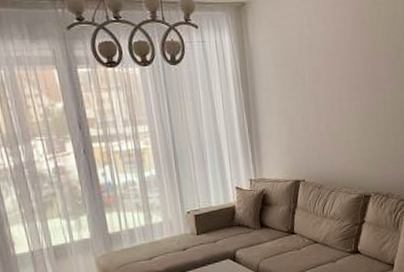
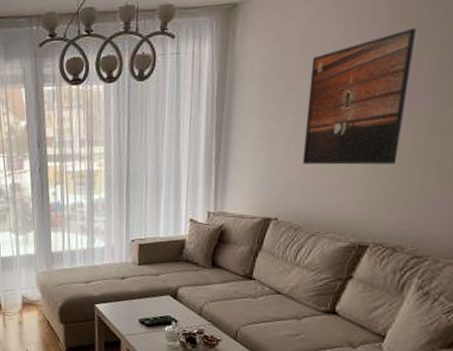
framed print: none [308,30,377,134] -> present [302,27,416,165]

